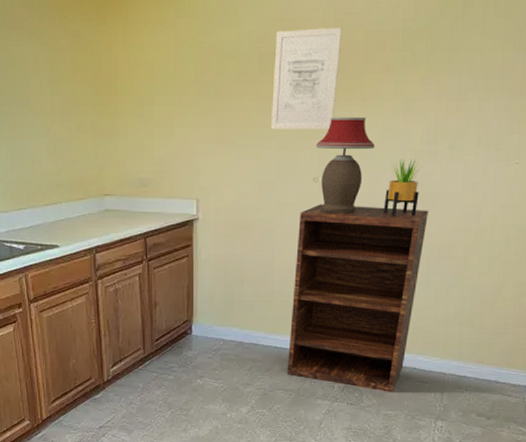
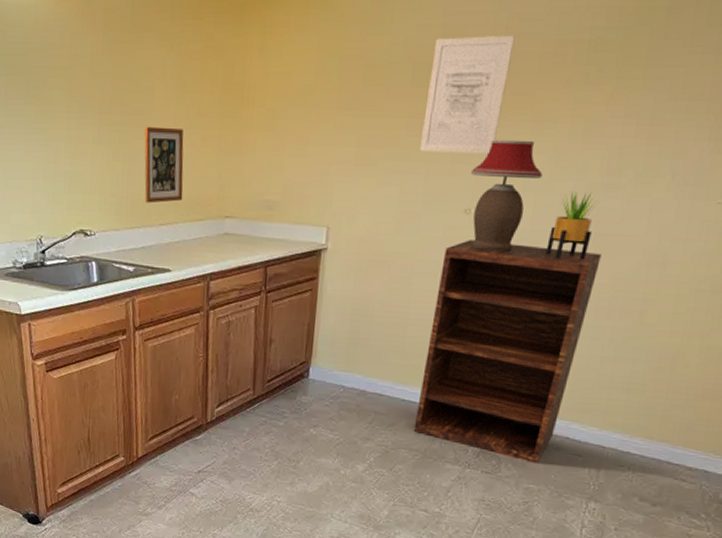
picture frame: none [24,116,64,186] -> present [144,126,184,203]

